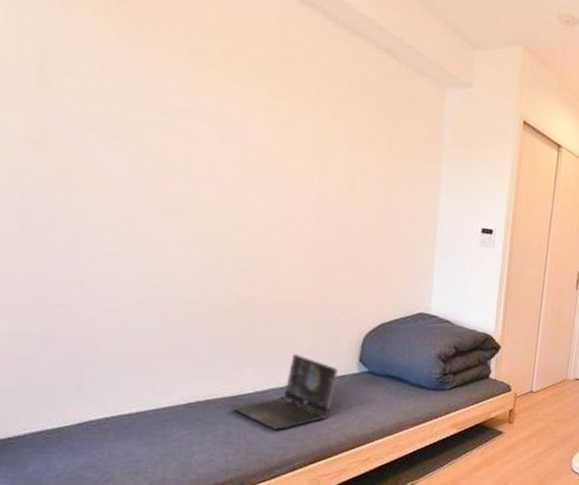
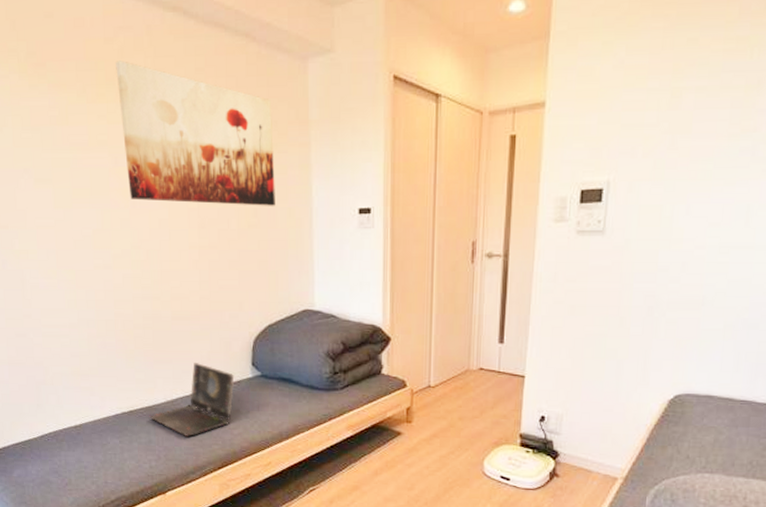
wall art: none [235,37,406,213] -> present [116,60,275,206]

